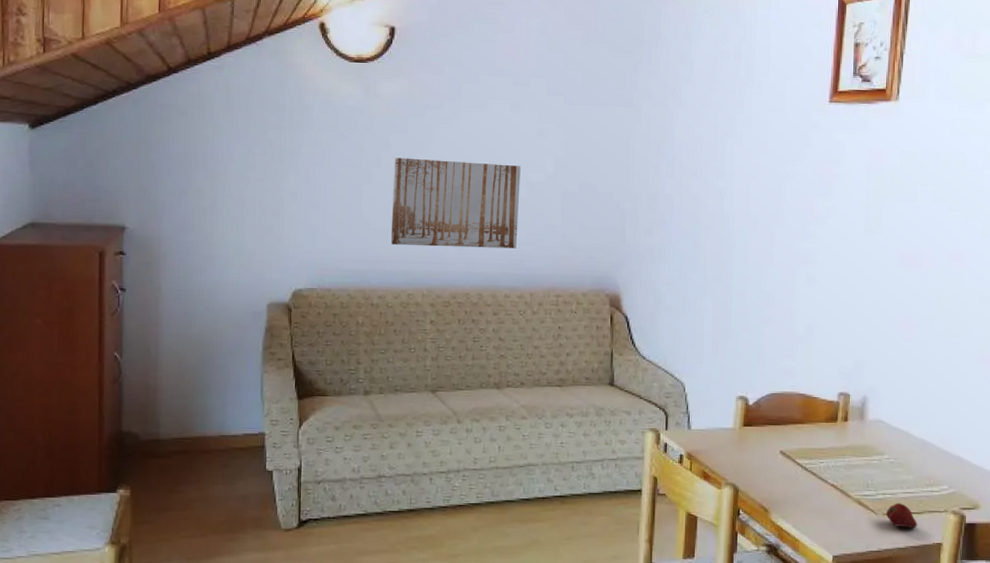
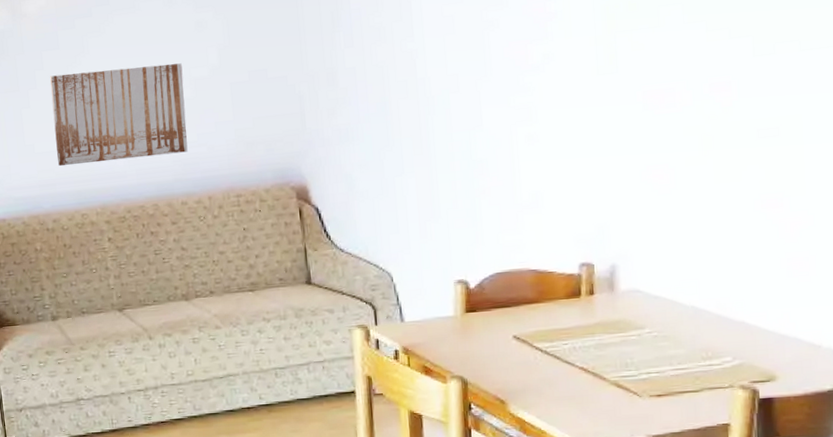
fruit: present [886,502,917,529] -> none [652,381,695,410]

